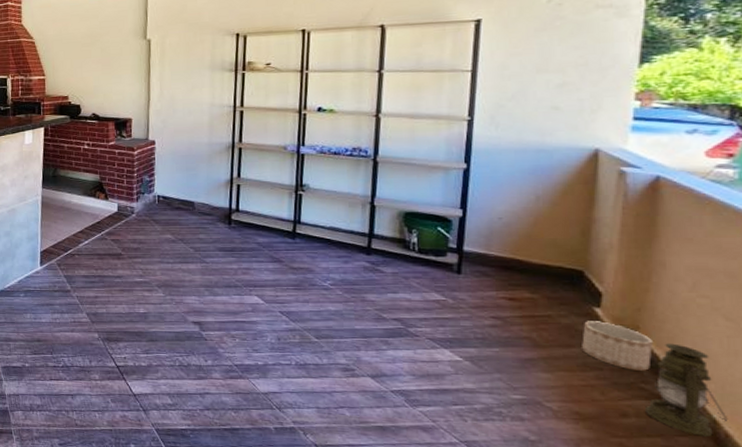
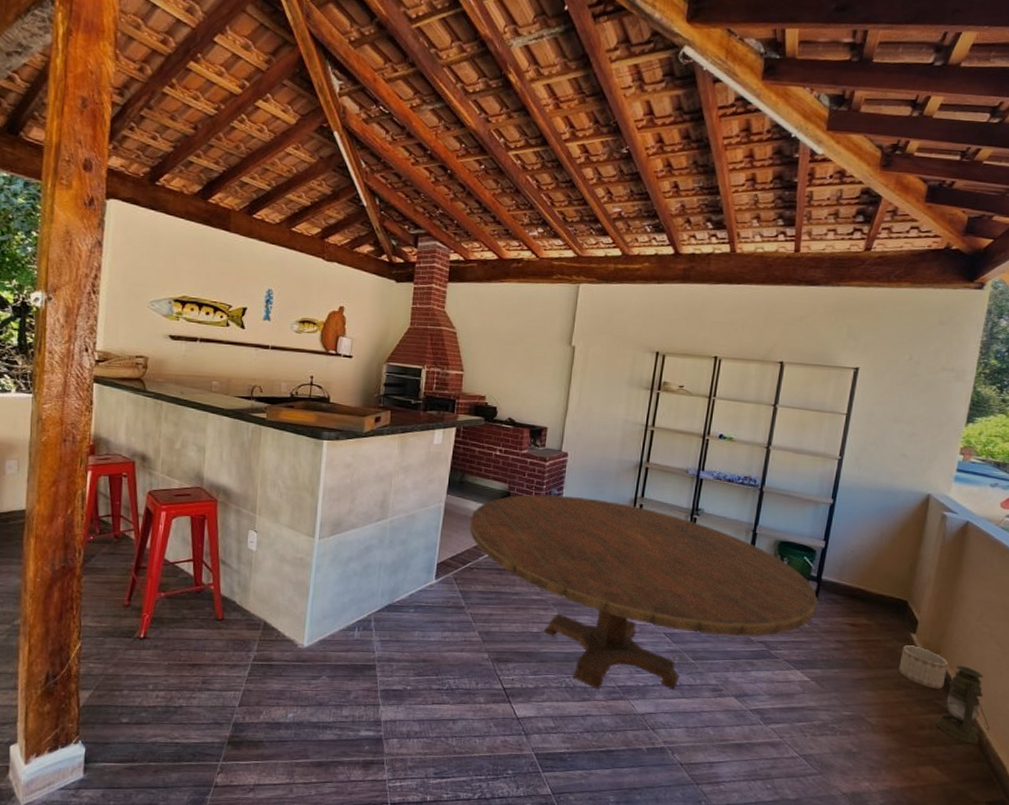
dining table: none [66,181,463,369] -> present [469,494,819,690]

